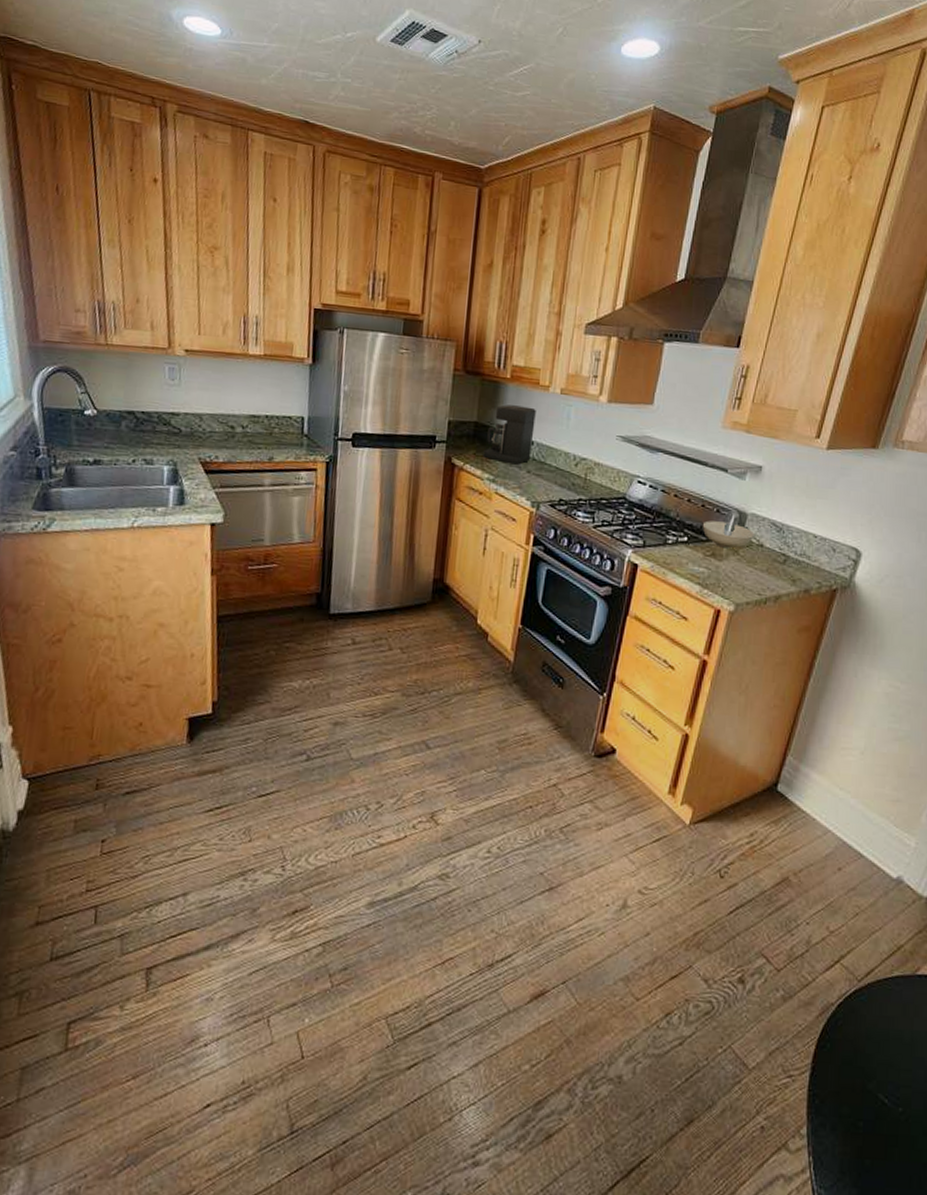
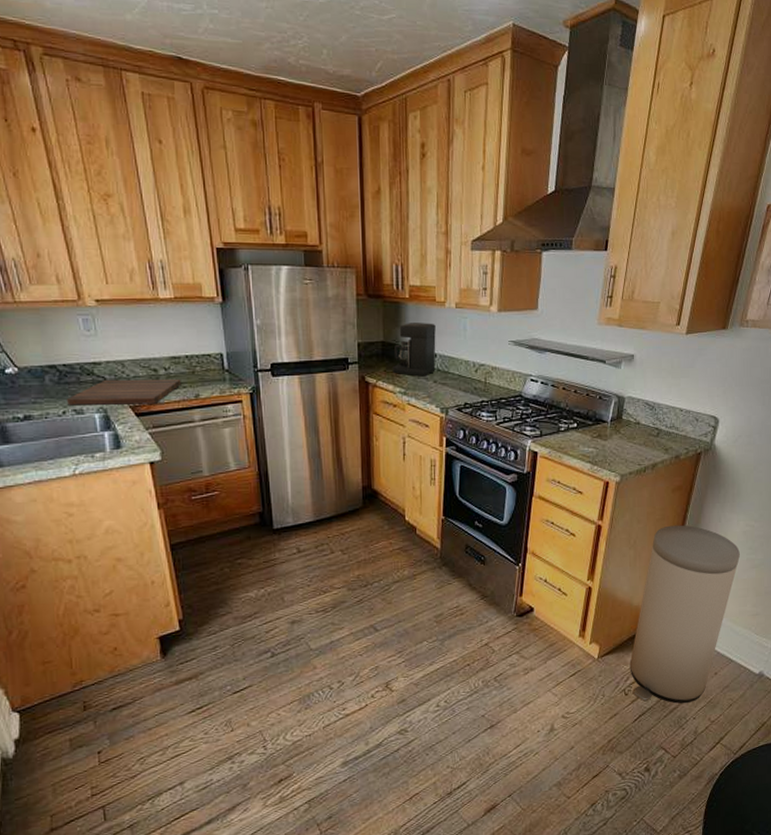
cutting board: none [138,431,257,462] -> present [66,378,181,405]
bowl: present [702,520,754,549] -> none [588,407,632,429]
pedal bin: none [728,672,879,901] -> present [629,525,740,704]

